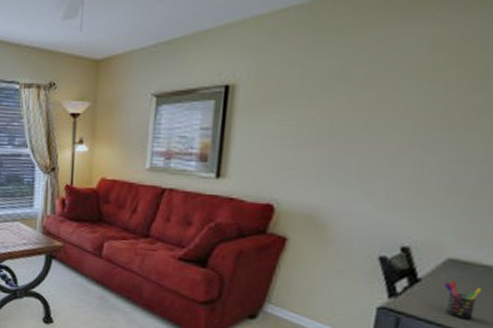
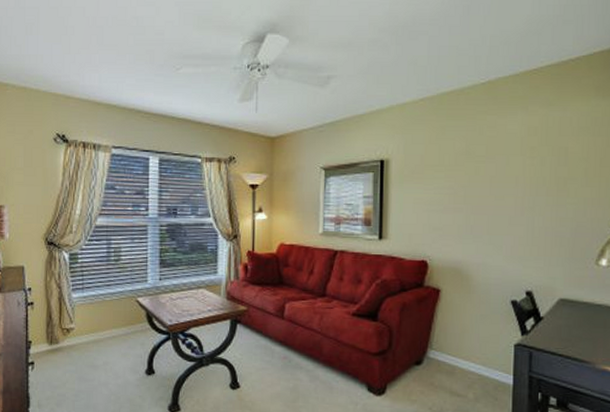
pen holder: present [443,281,483,320] -> none [559,317,587,349]

